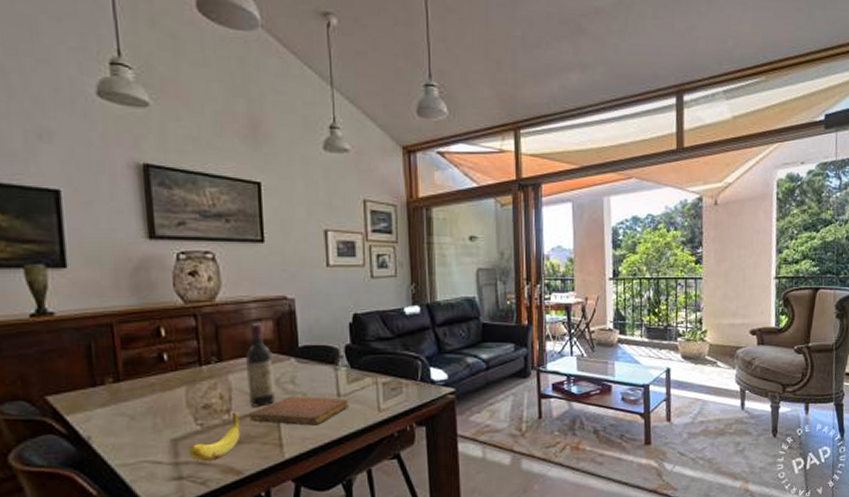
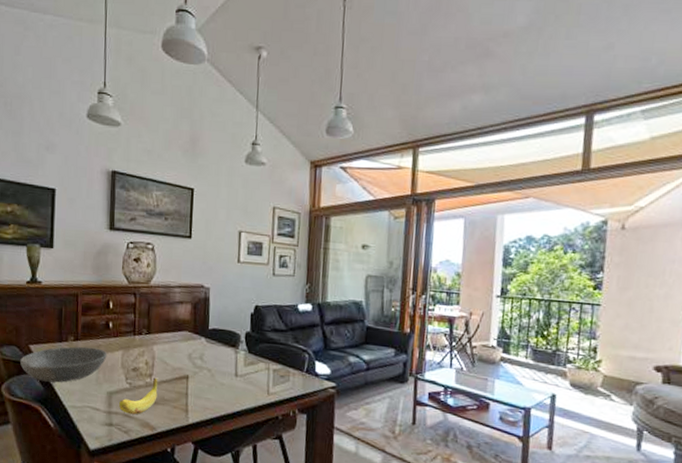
bowl: none [34,387,165,441] -> present [20,346,107,383]
wine bottle: present [246,323,276,407] -> none [166,305,188,376]
notebook: present [249,396,349,426] -> none [165,370,244,399]

